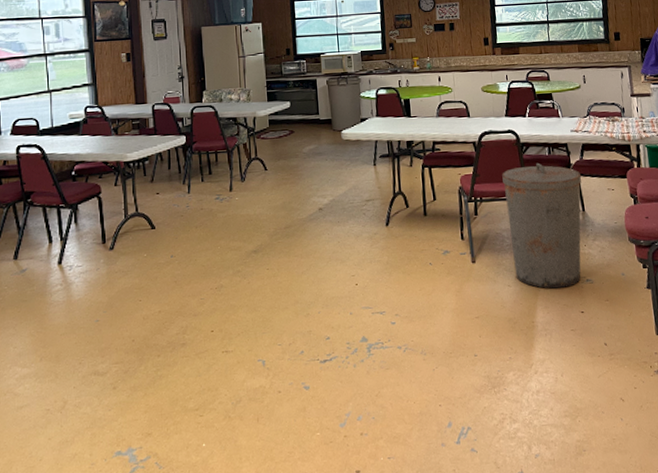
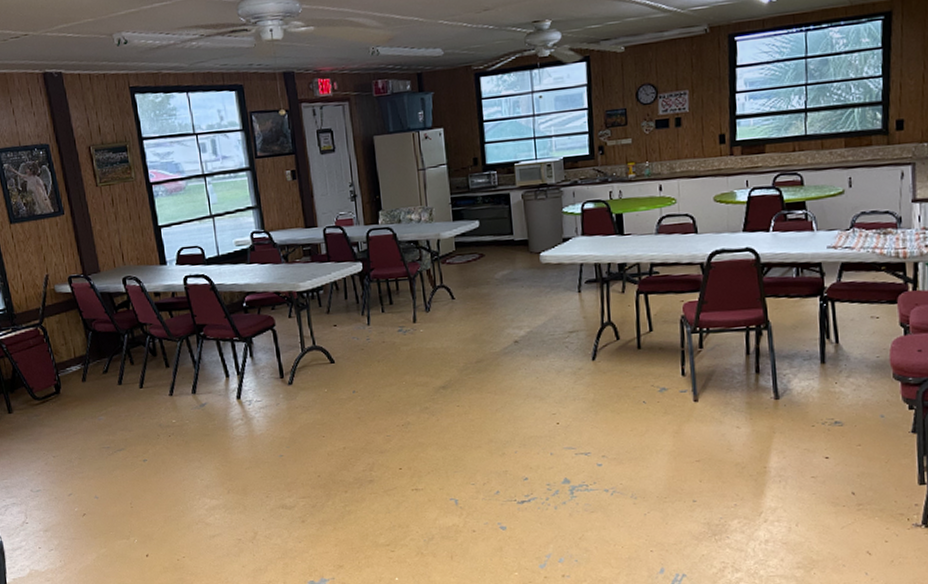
trash can: present [502,162,582,289] -> none [735,286,838,432]

